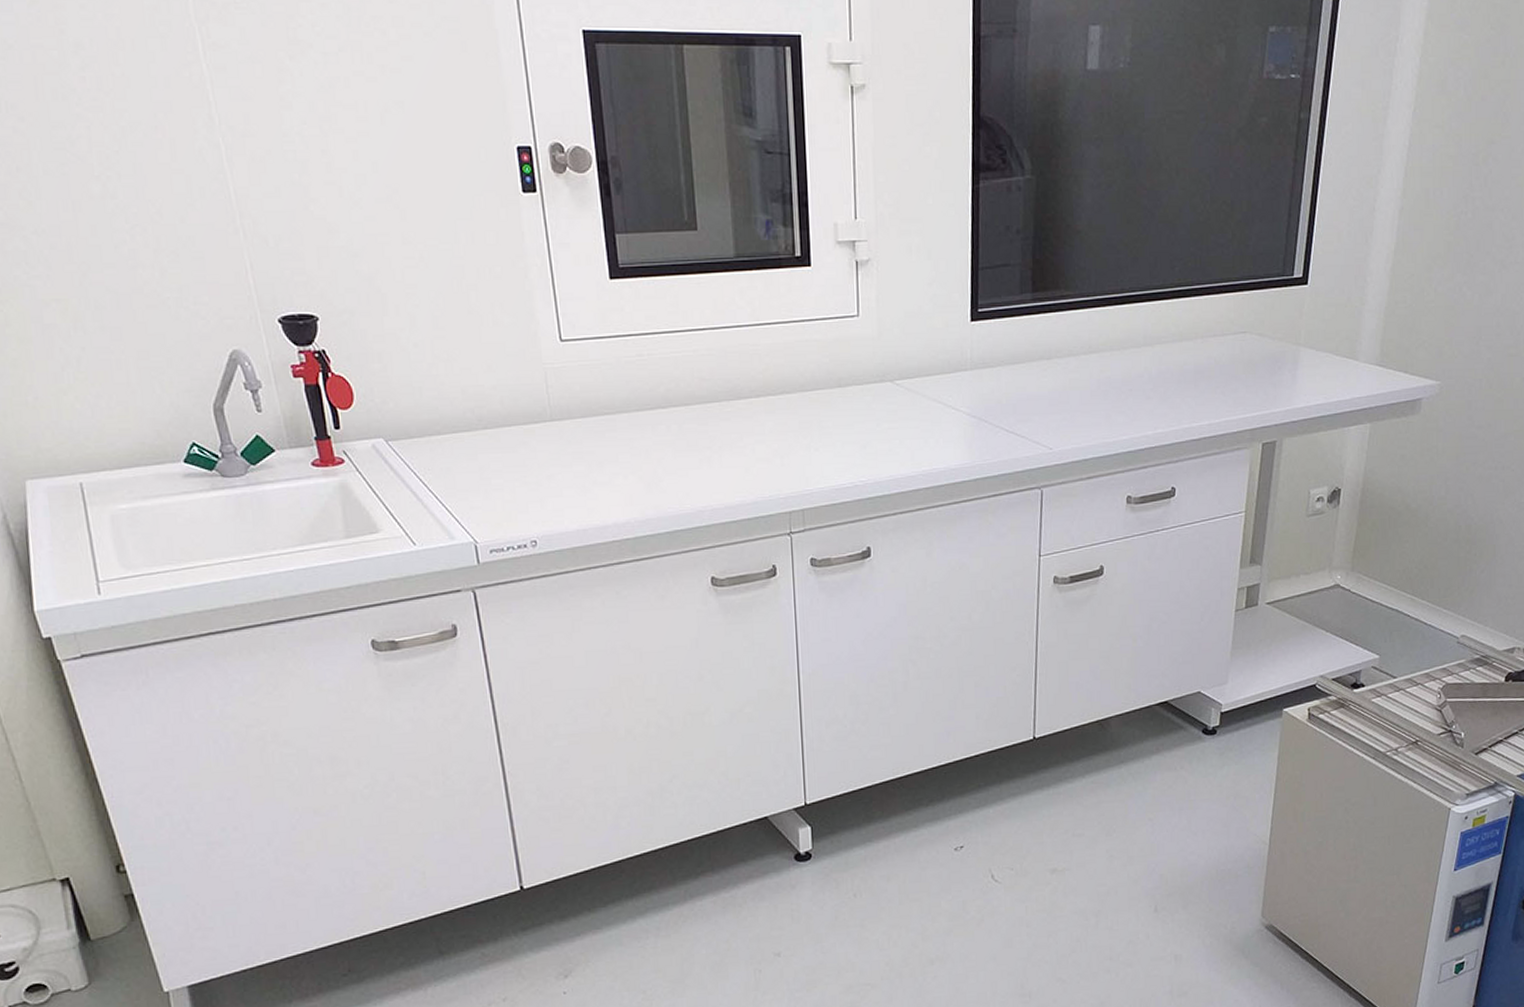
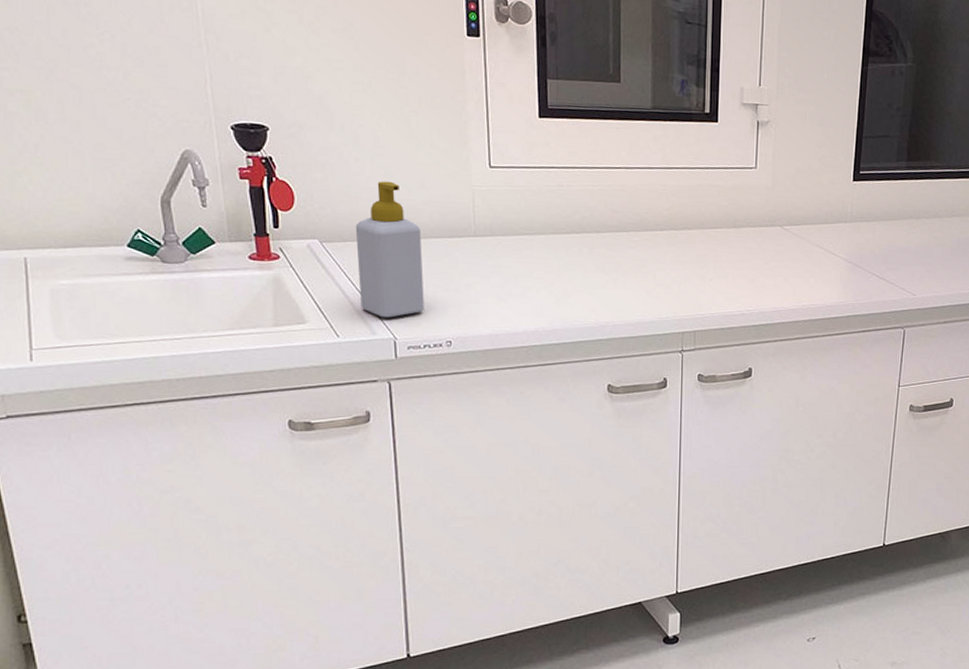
soap bottle: none [421,366,504,520] -> present [355,181,424,318]

